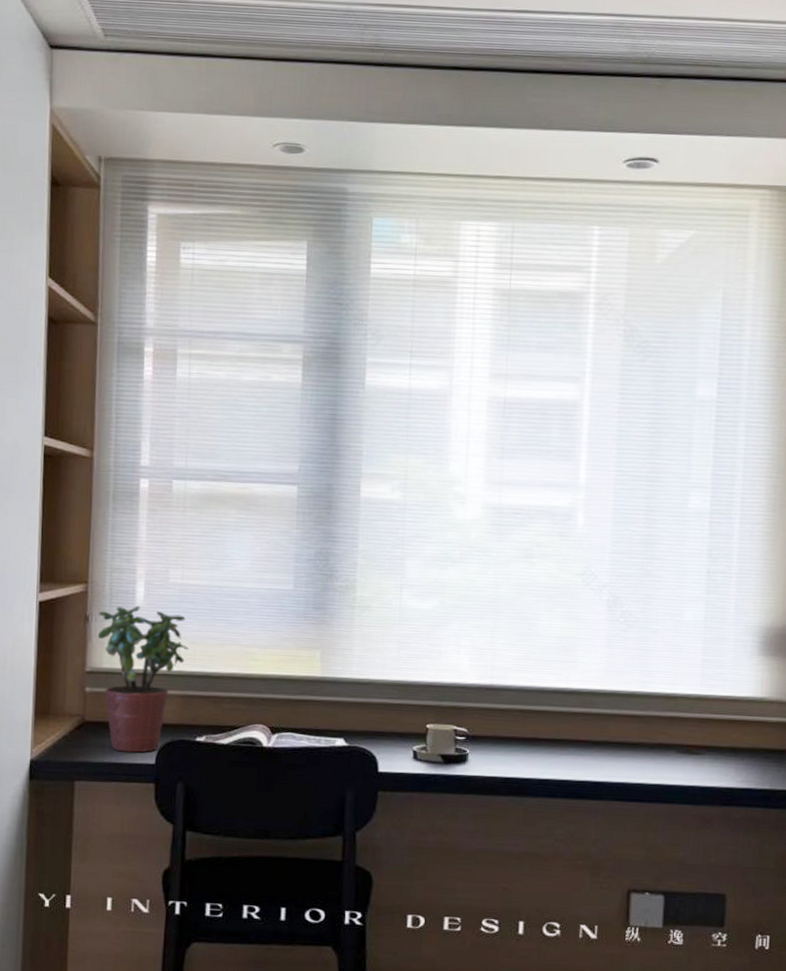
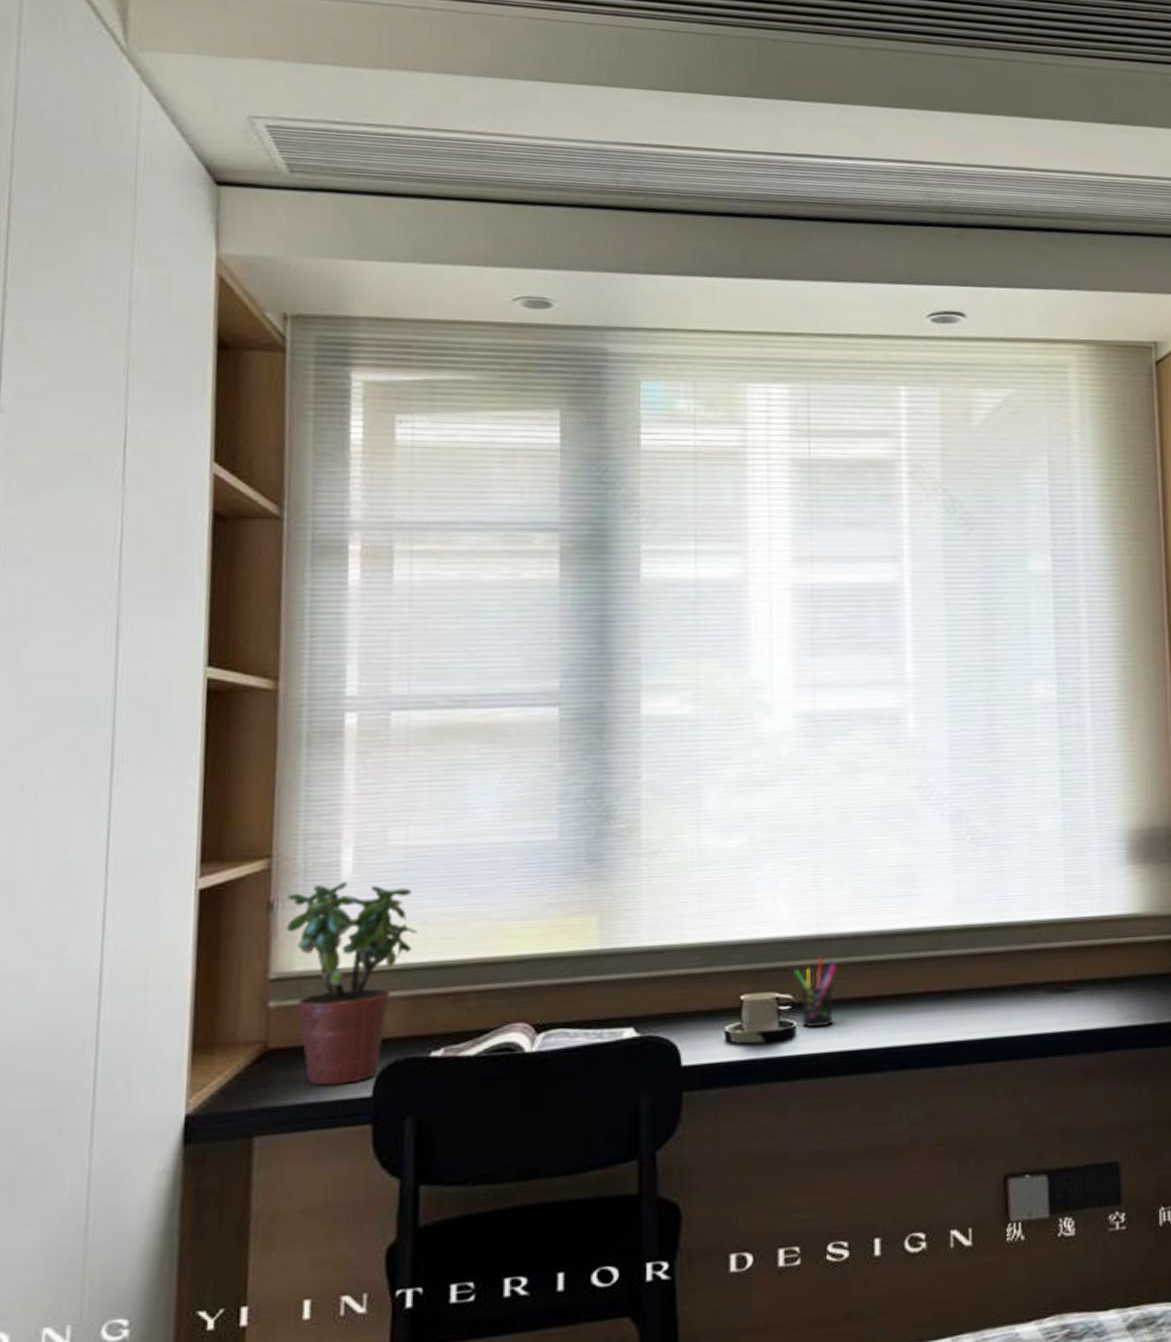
pen holder: none [470,702,505,757] -> present [794,956,838,1029]

